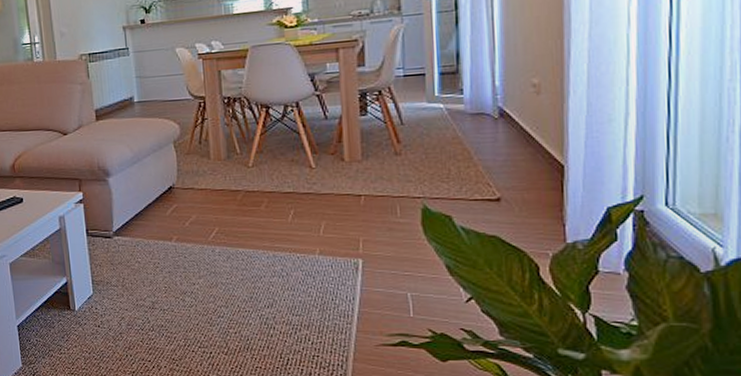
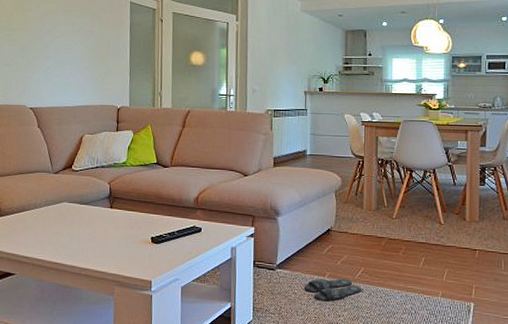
slippers: none [149,241,219,269] -> present [304,278,362,302]

